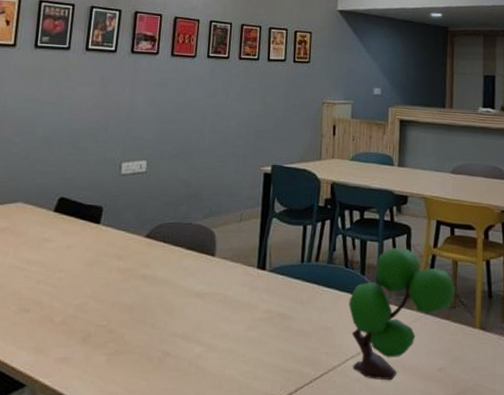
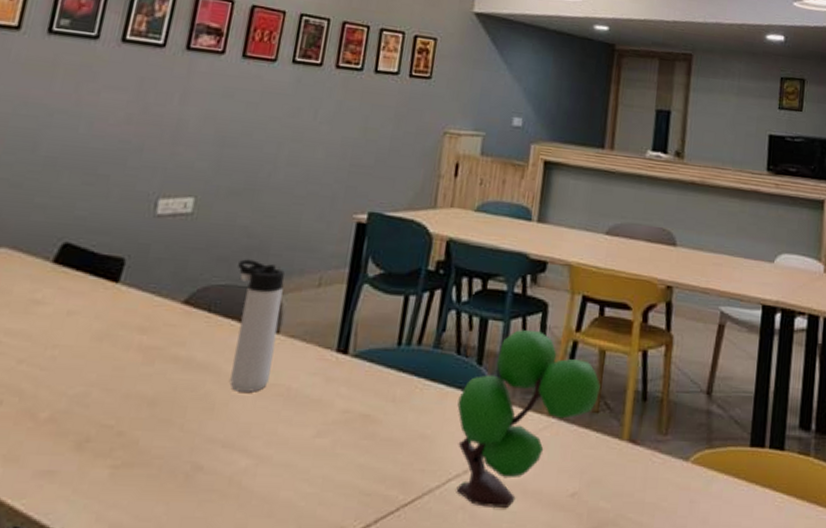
thermos bottle: none [182,203,215,299] -> present [229,259,285,392]

